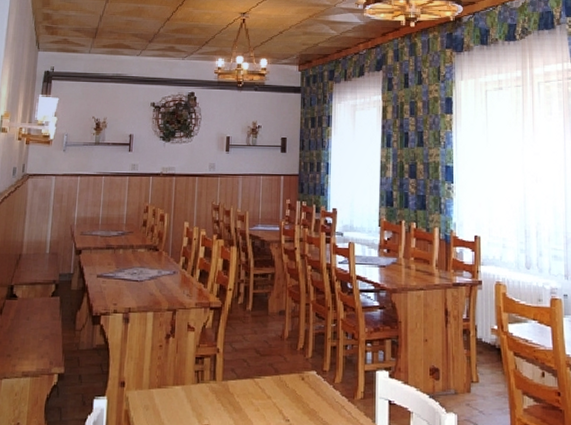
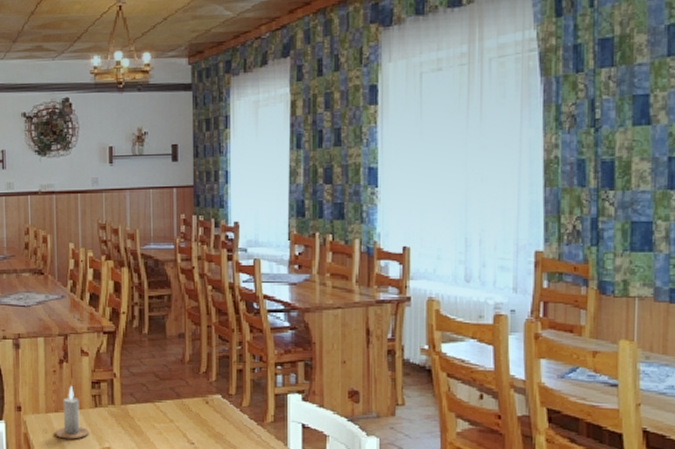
candle: none [156,360,189,417] -> present [55,385,89,439]

